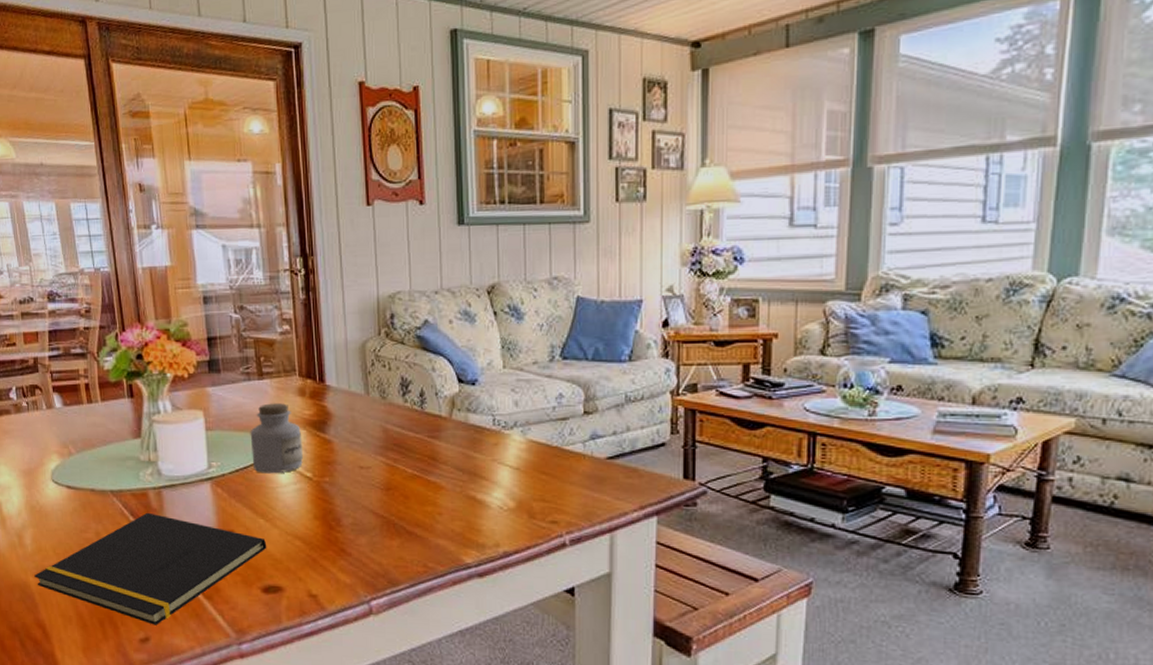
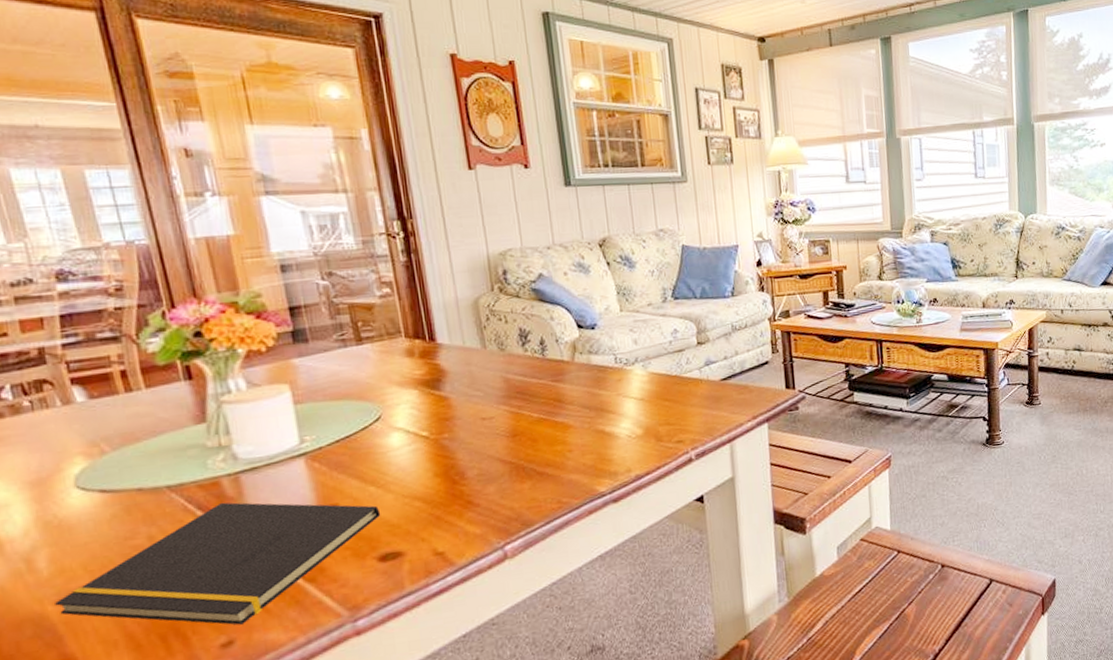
jar: present [250,403,303,474] -> none [350,366,417,440]

